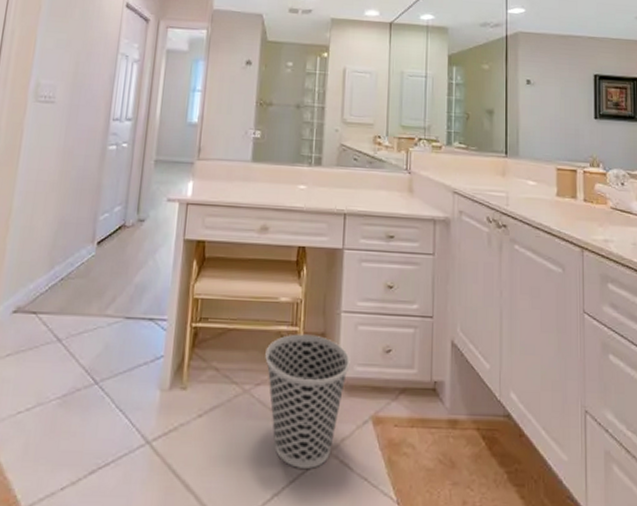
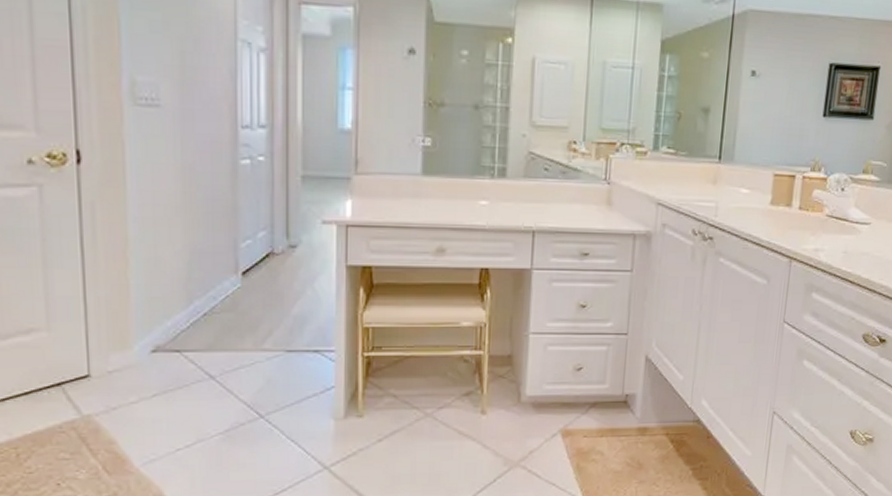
wastebasket: present [265,334,350,469] -> none [447,357,539,480]

